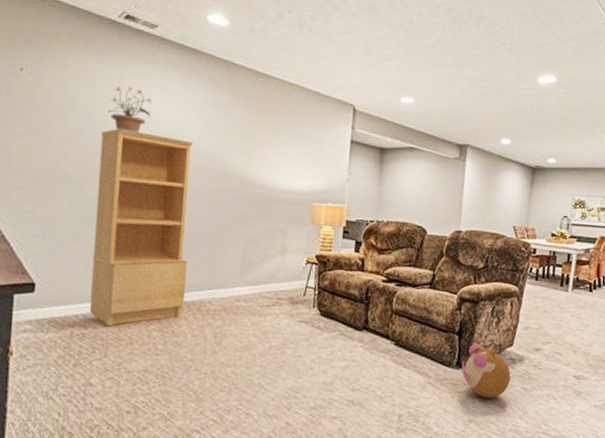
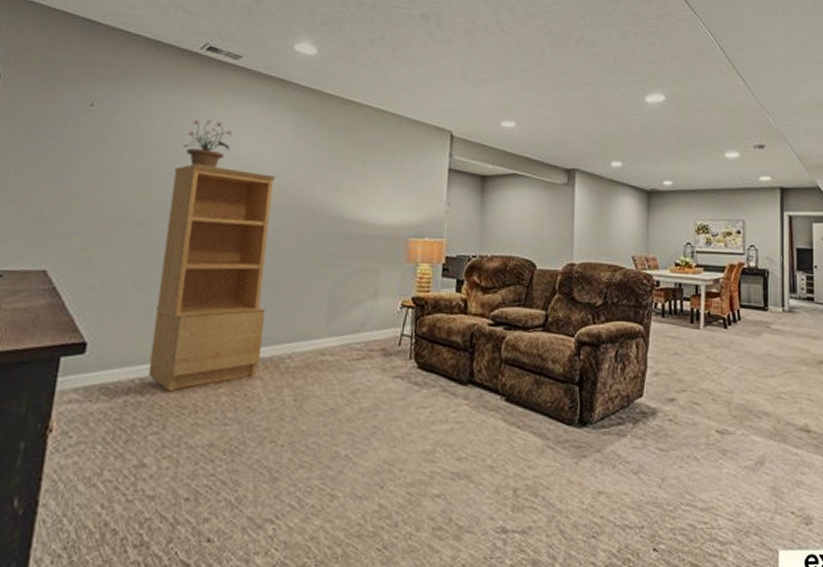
plush toy: present [461,344,511,398] -> none [585,396,643,462]

